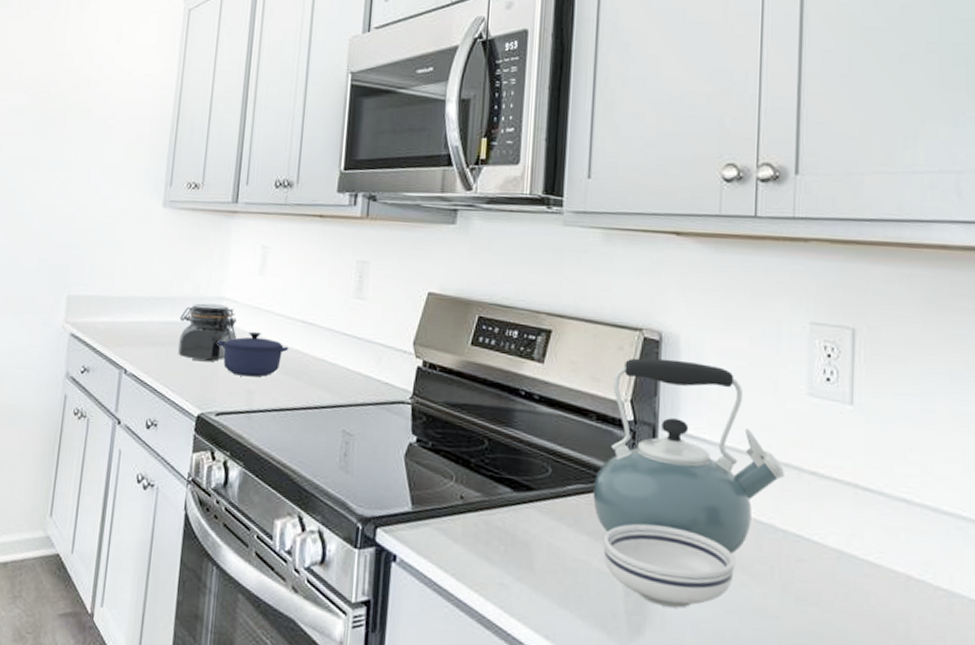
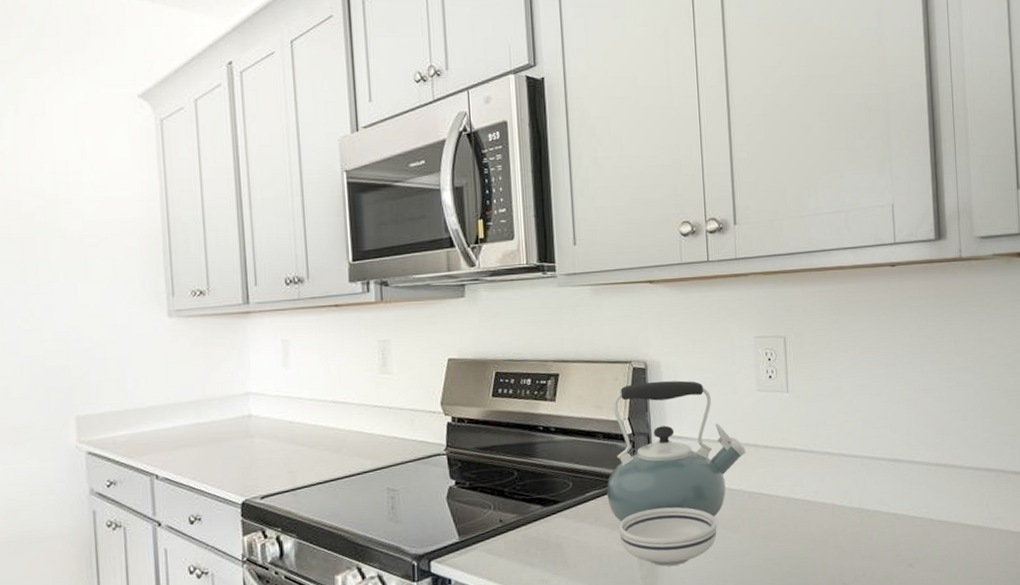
jar: present [178,303,237,362] -> none [207,399,270,455]
cooking pot: present [217,331,288,377] -> none [251,417,323,460]

